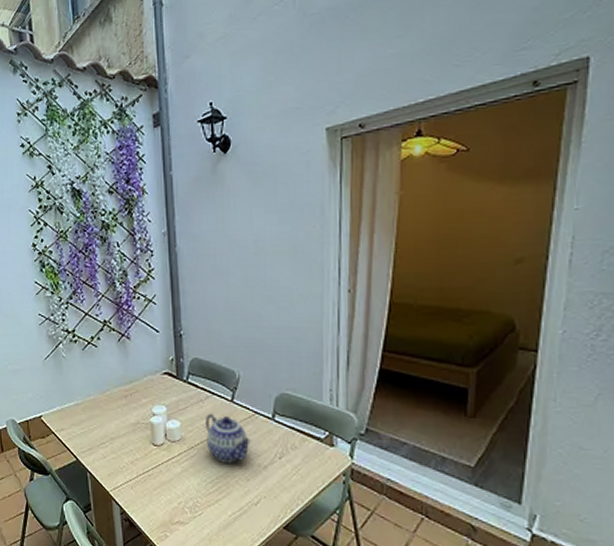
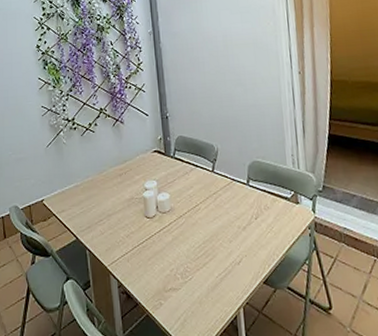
teapot: present [204,413,252,463] -> none [190,183,232,228]

